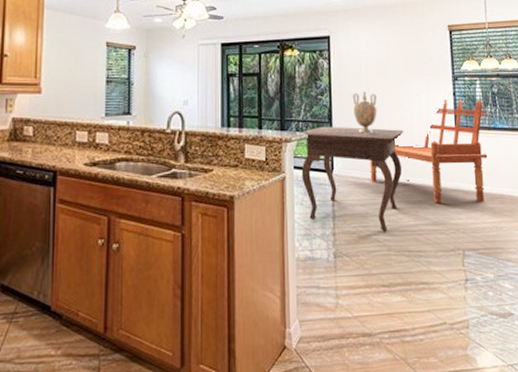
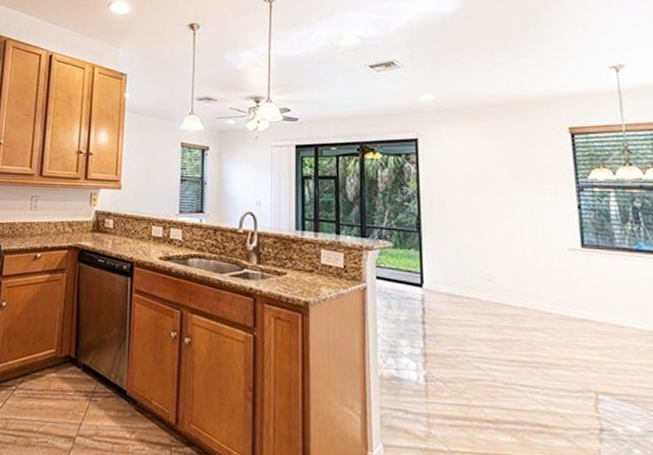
dining table: present [301,126,404,232] -> none [385,235,512,360]
decorative urn: present [352,91,377,134] -> none [446,199,477,247]
bench: present [370,100,488,204] -> none [468,213,629,338]

